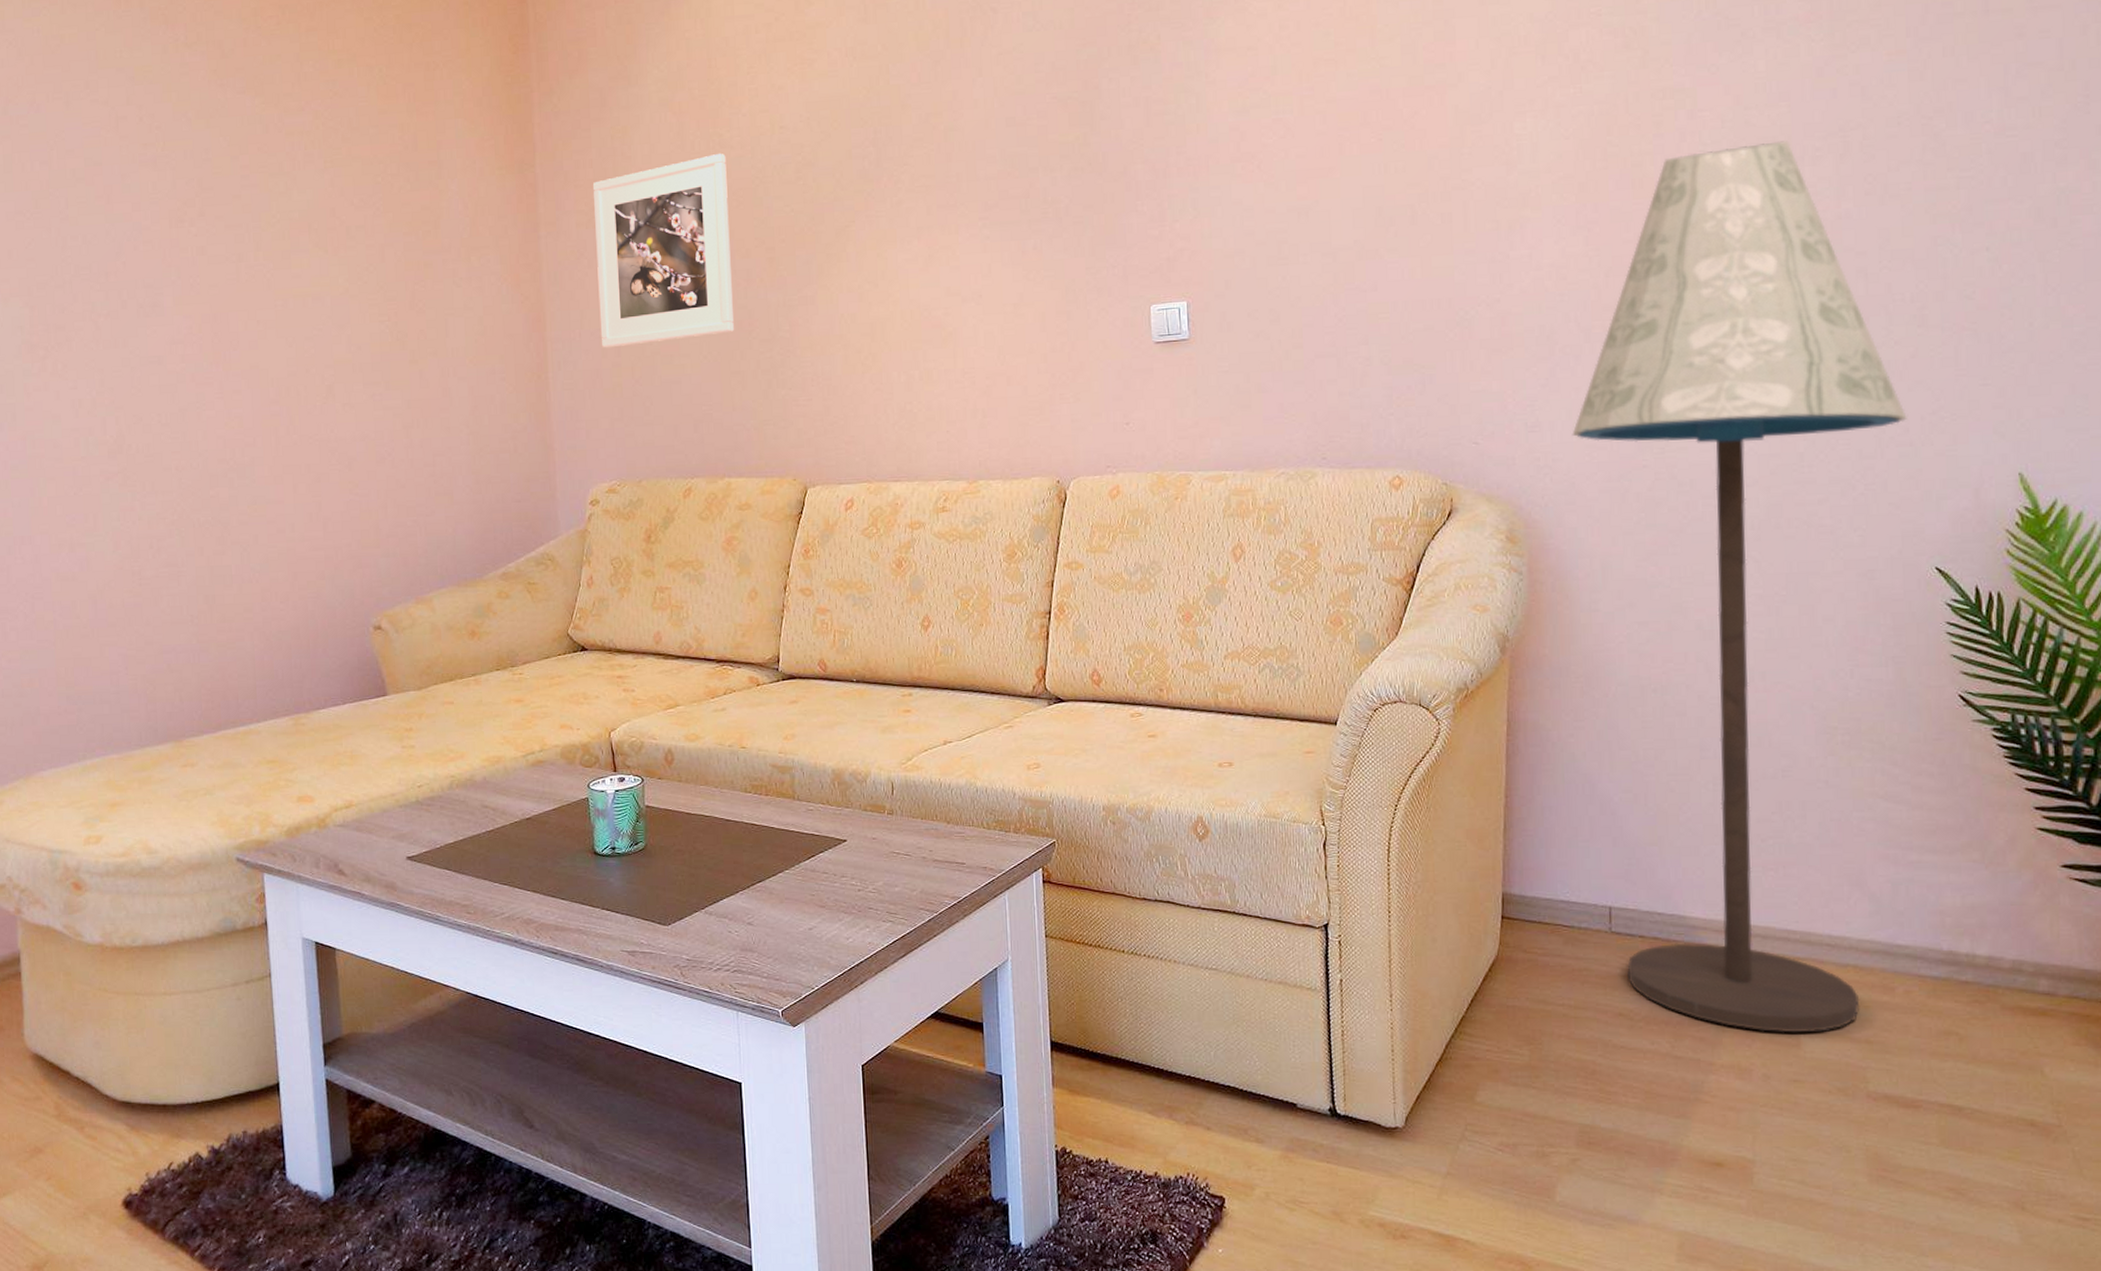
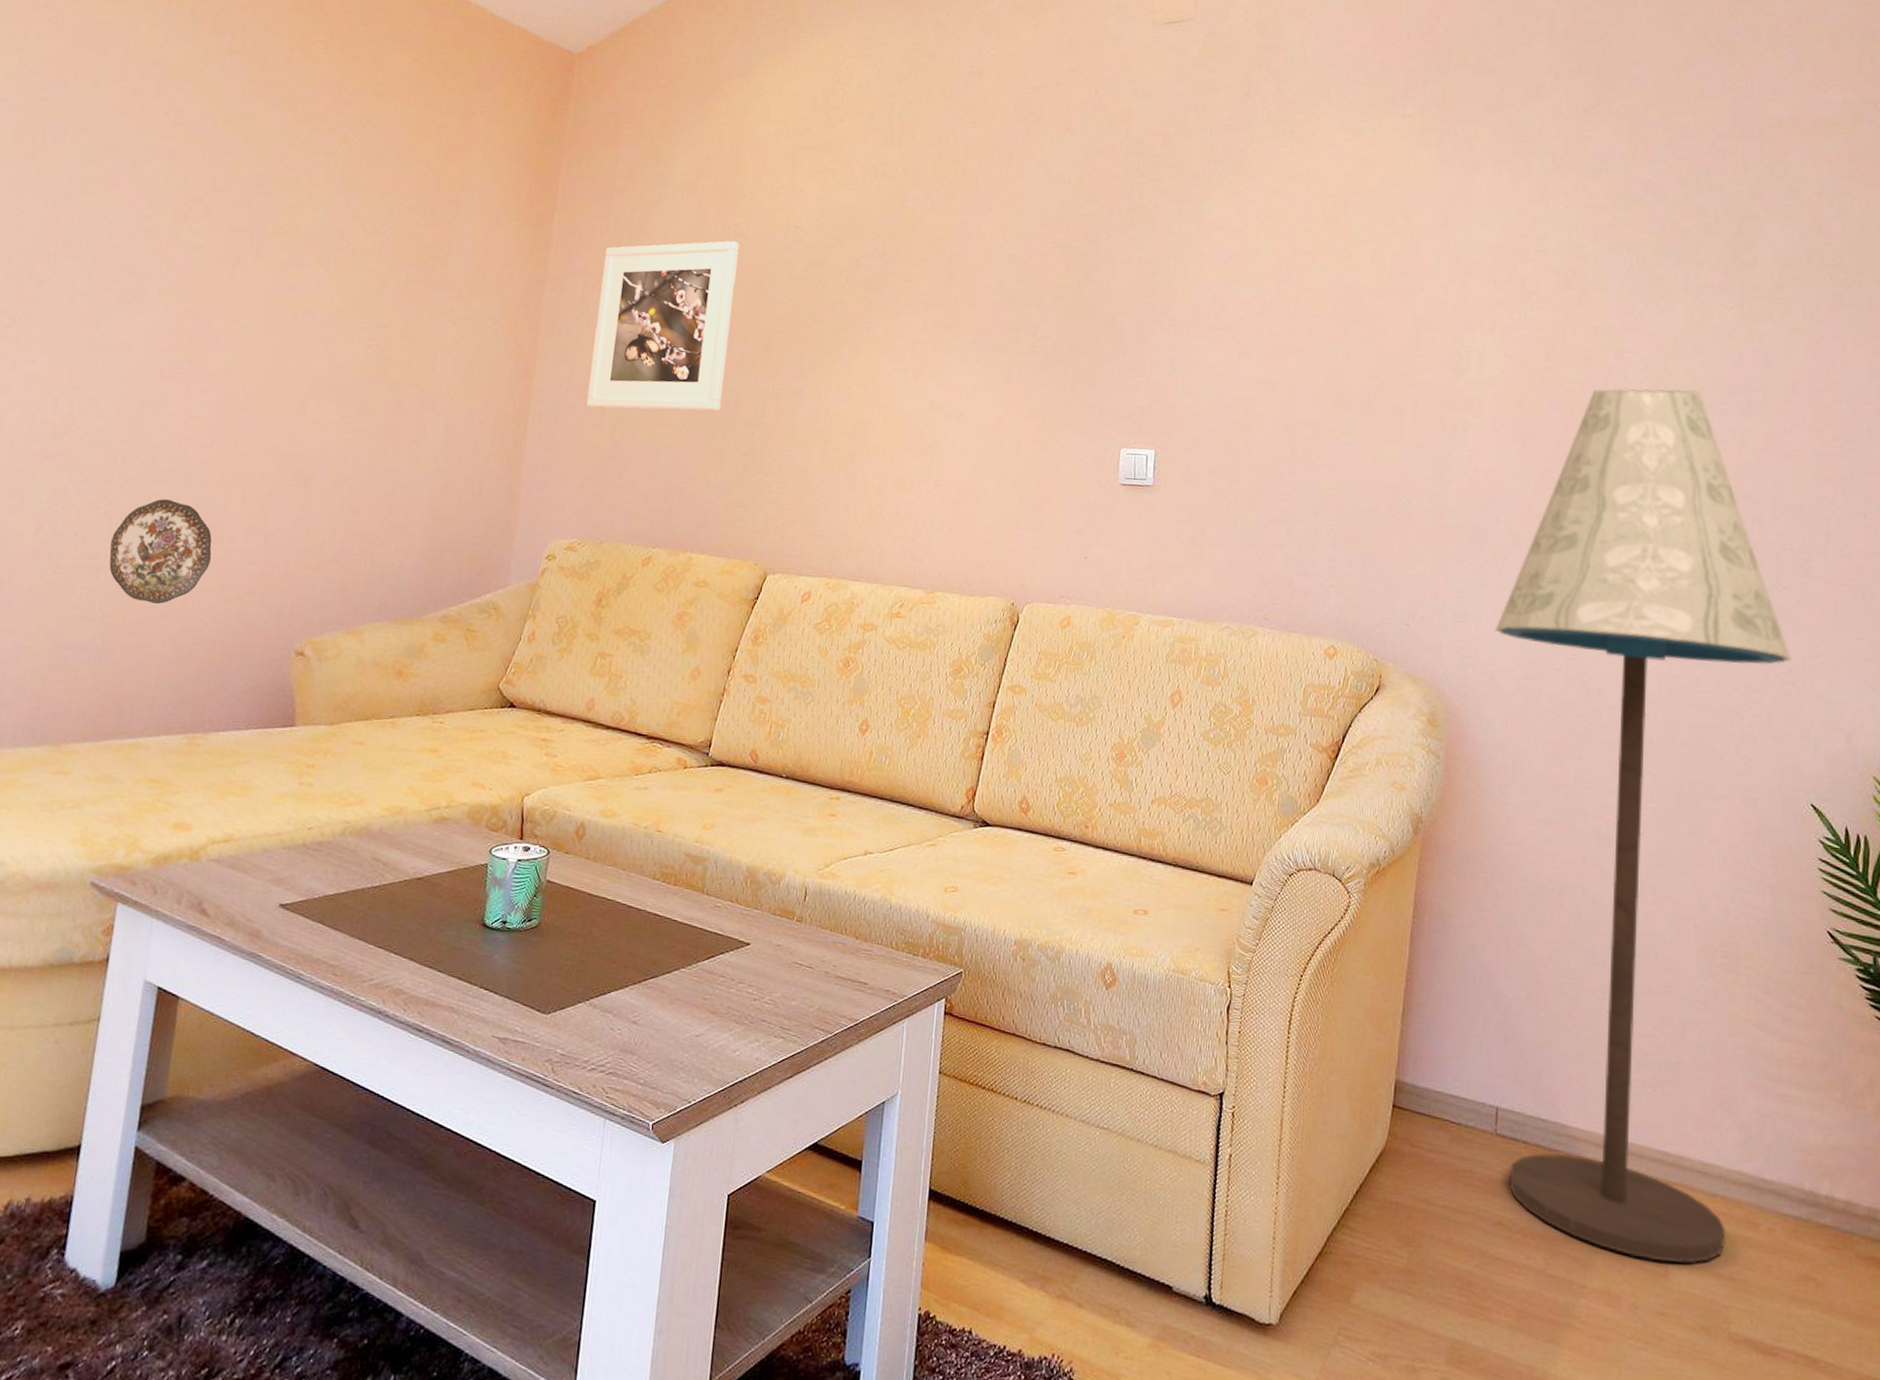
decorative plate: none [184,500,278,601] -> present [109,499,212,604]

